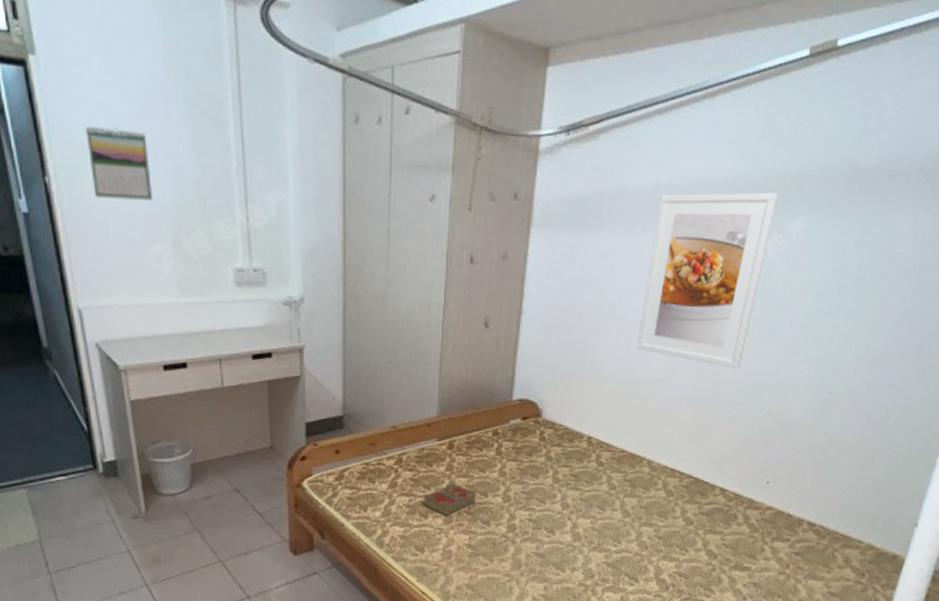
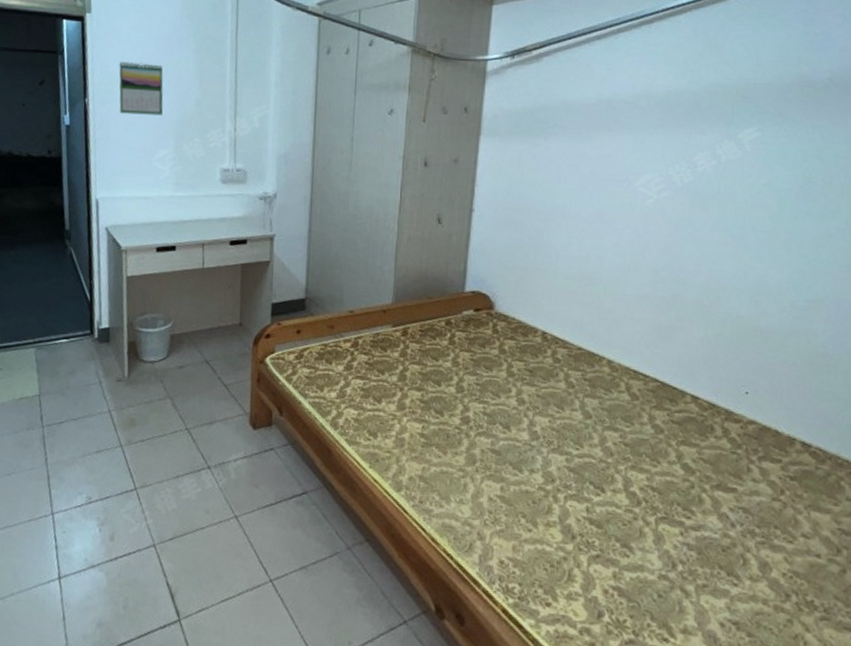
book: present [423,483,476,516] -> none [377,369,429,403]
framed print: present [636,192,779,369] -> none [588,104,726,271]

